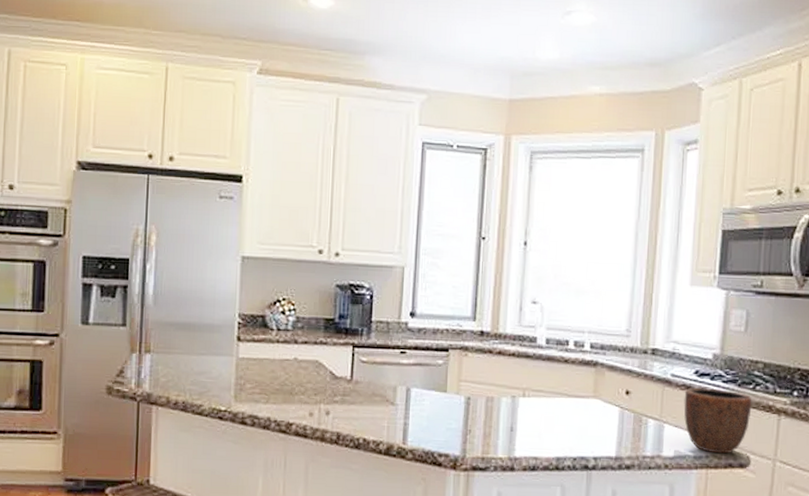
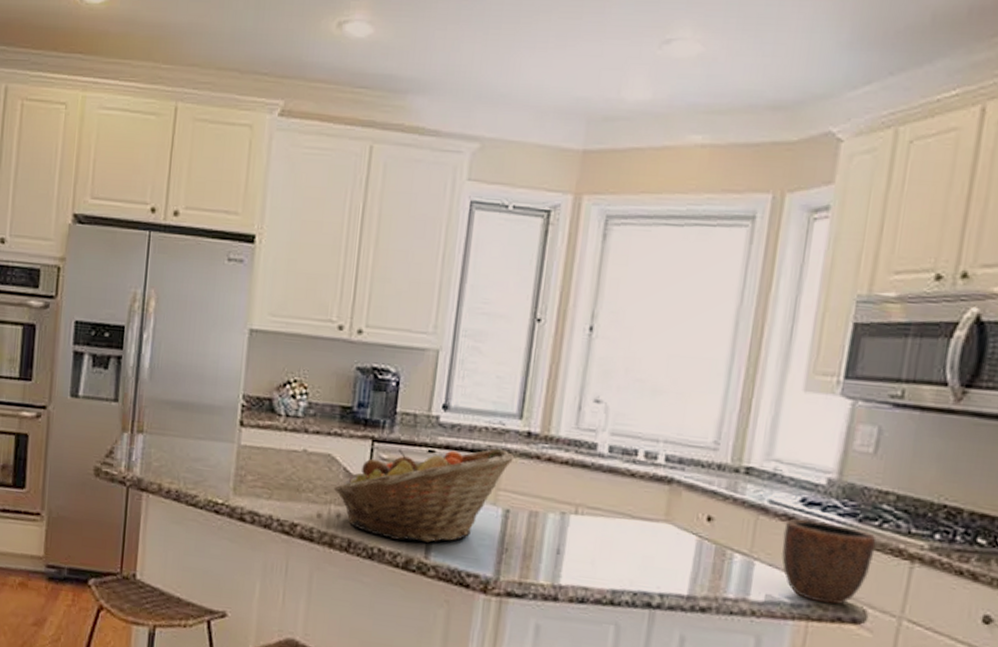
fruit basket: none [322,346,472,430] -> present [333,448,515,543]

